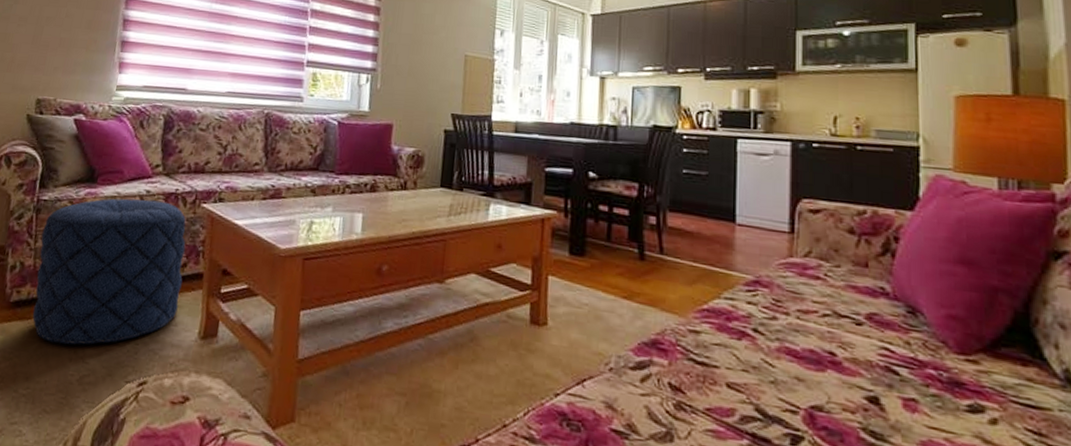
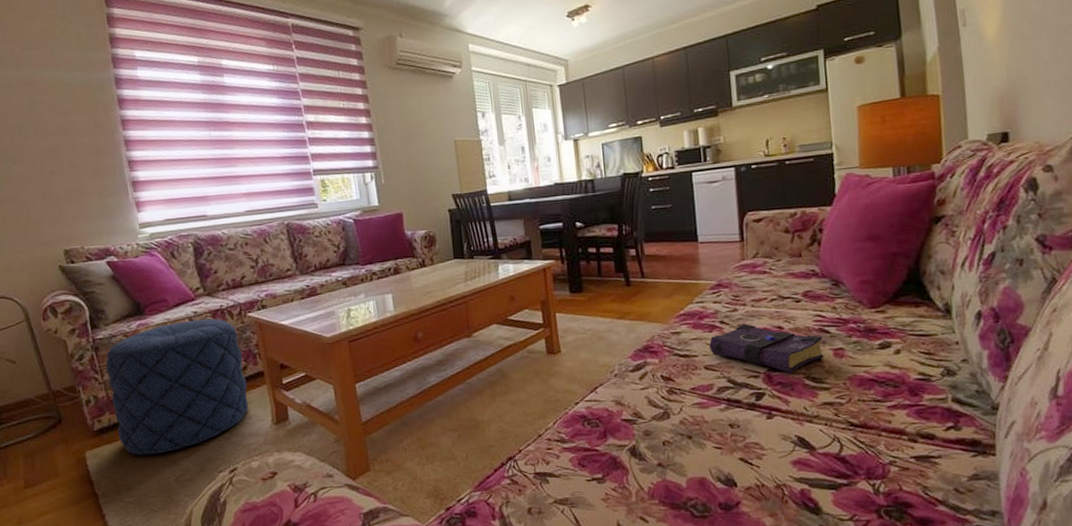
book: none [736,337,889,418] -> present [709,323,824,373]

